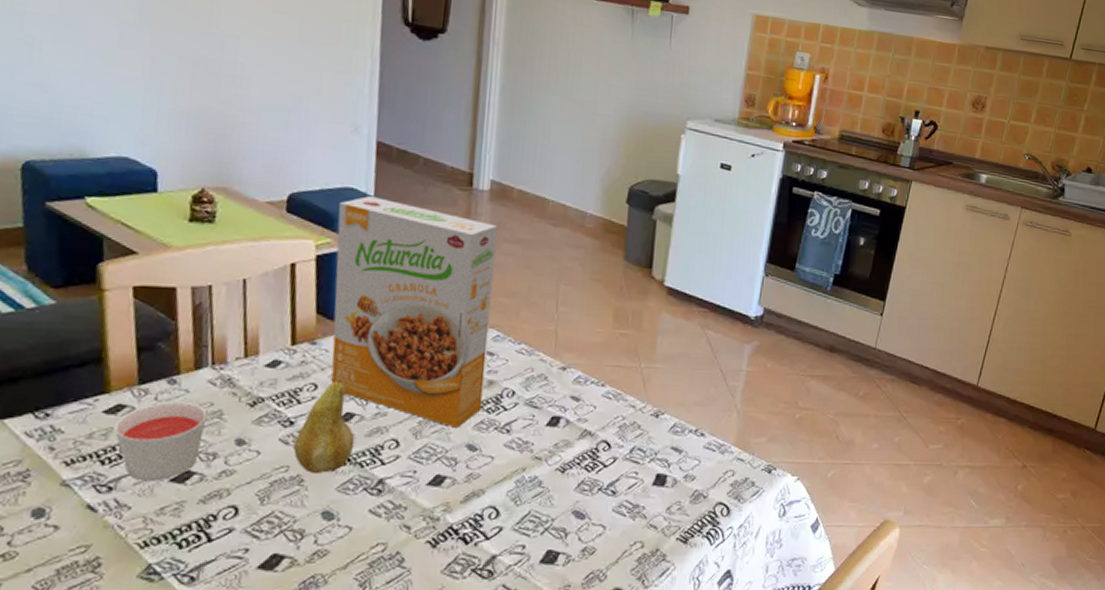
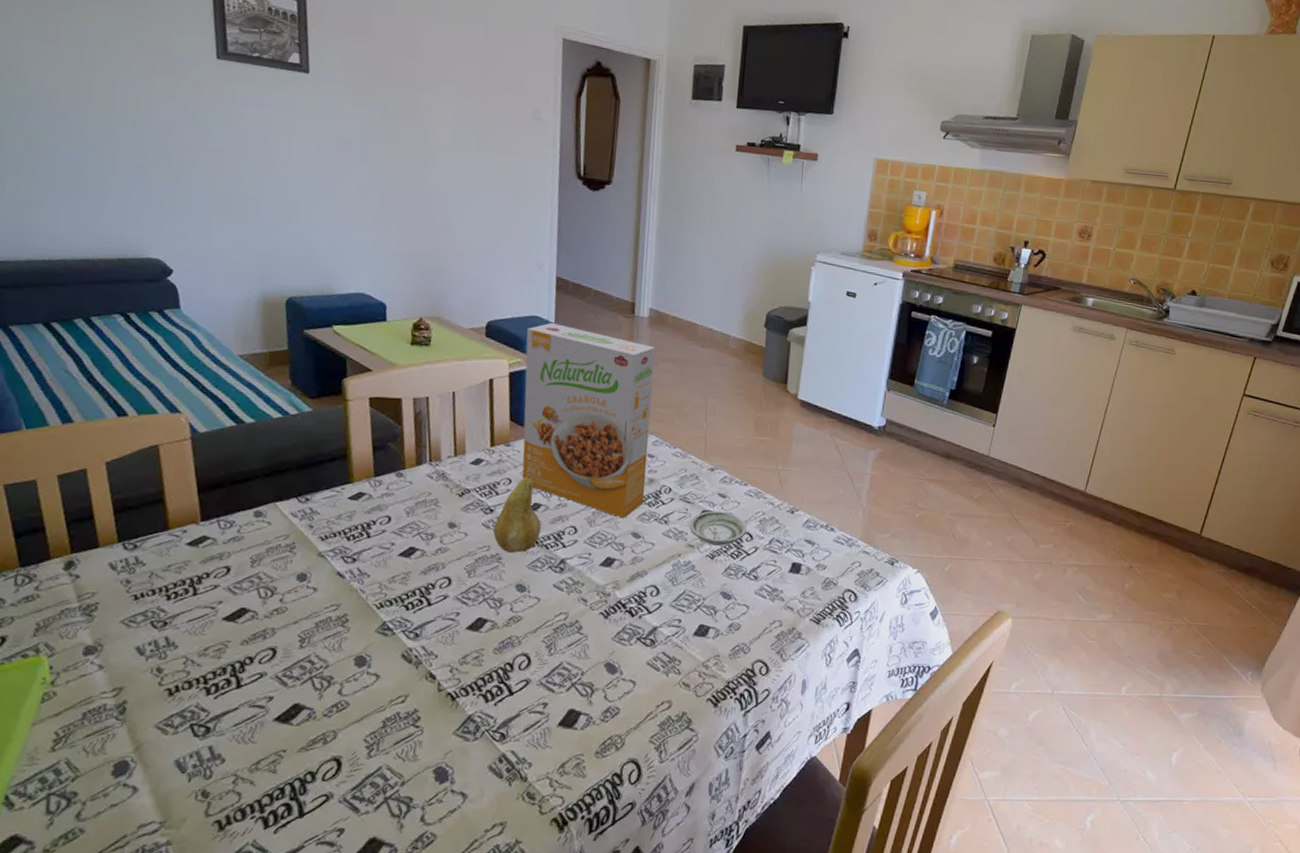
candle: present [114,401,208,482] -> none [356,490,427,556]
saucer: none [536,416,605,457] -> present [689,510,747,546]

